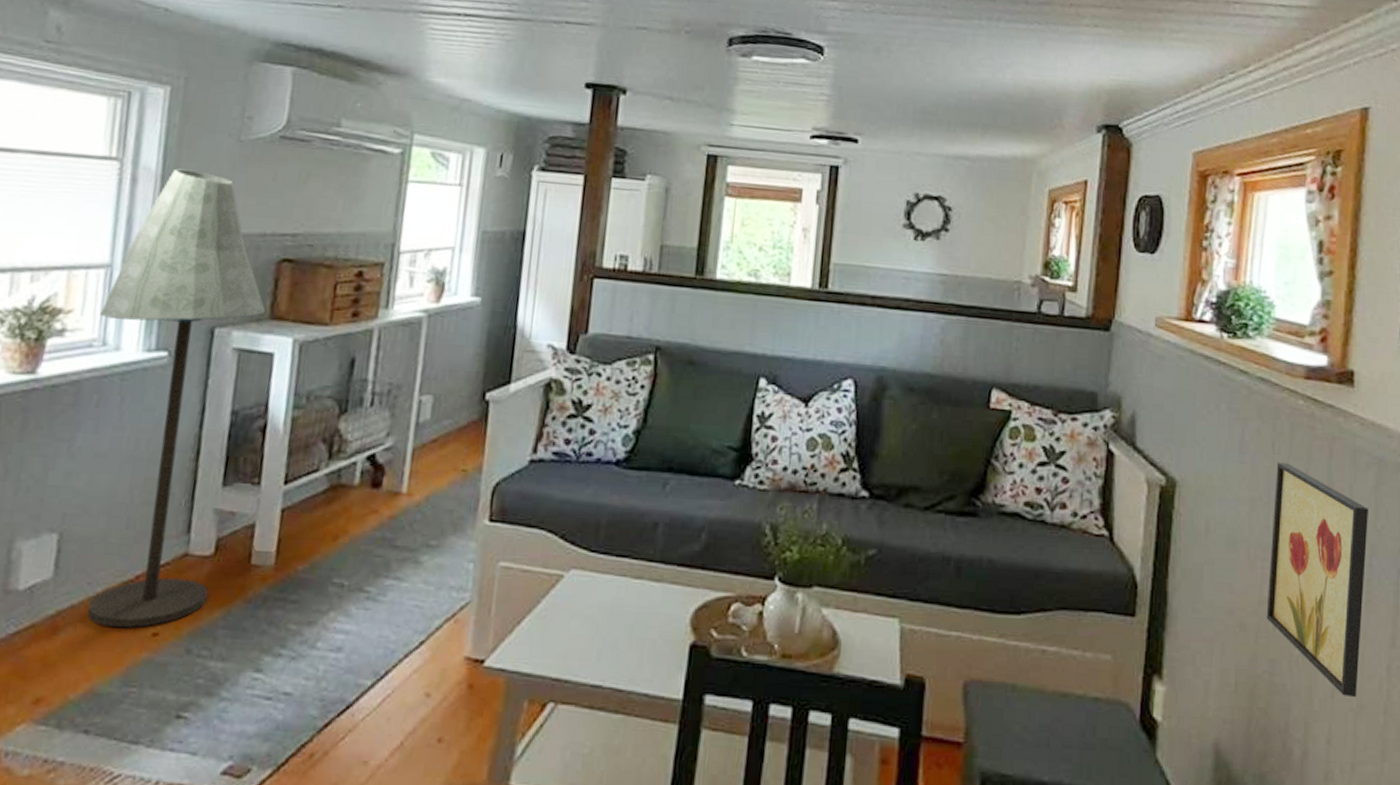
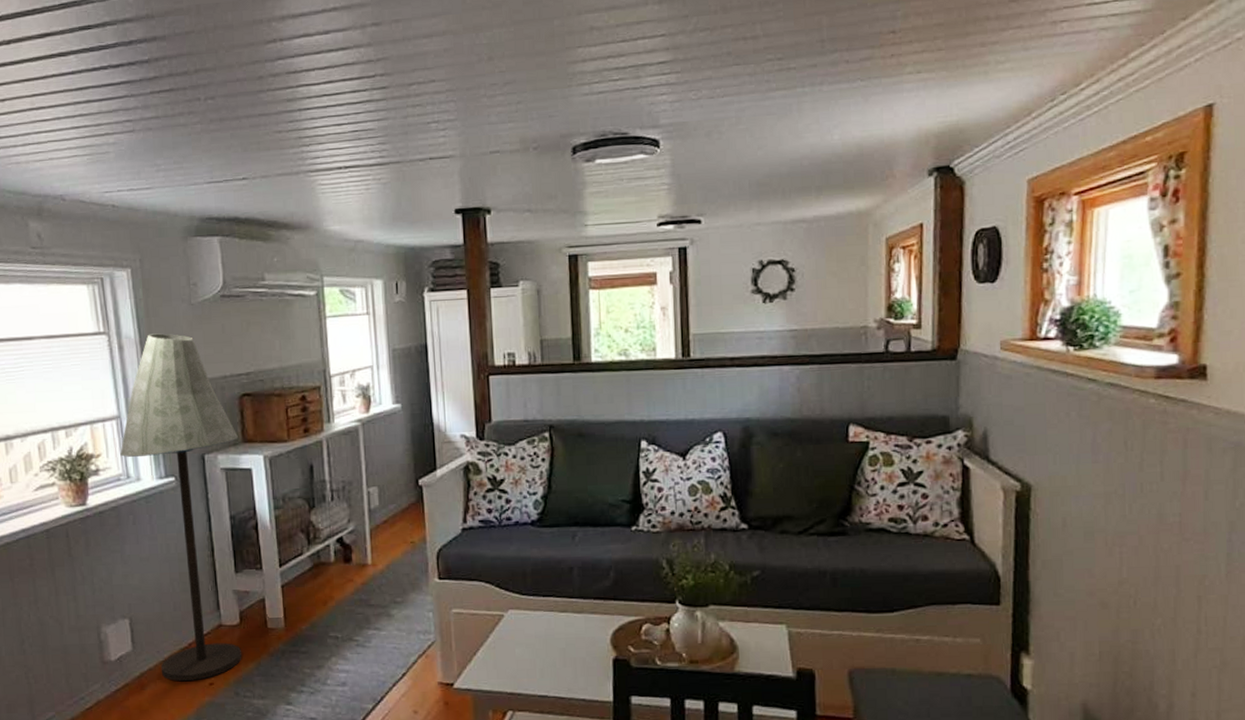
wall art: present [1266,462,1368,698] -> none [1126,457,1227,657]

